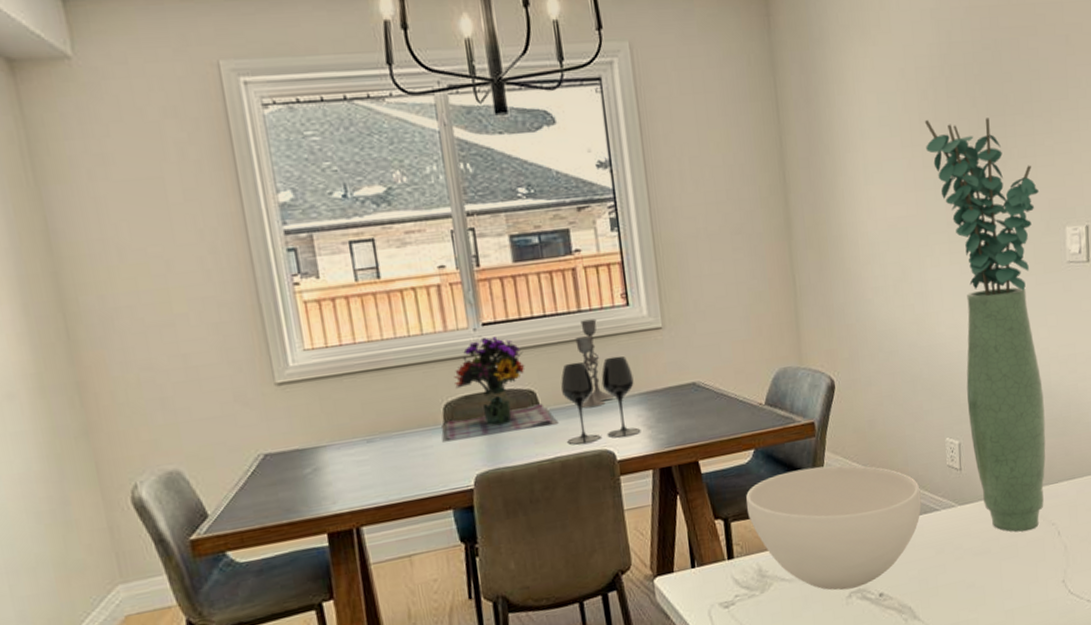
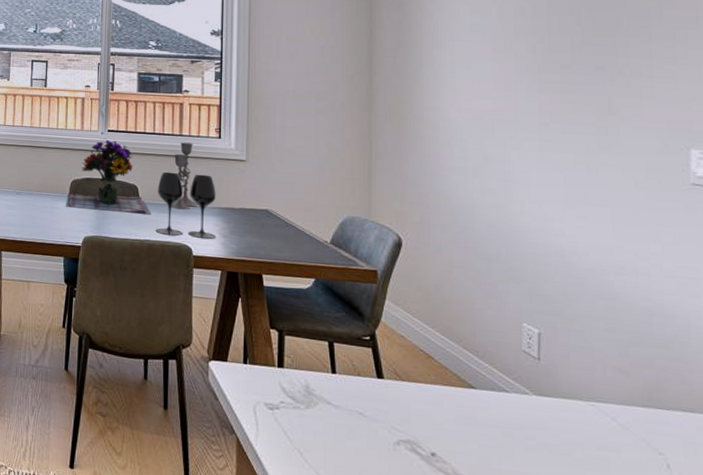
bowl: present [746,465,922,591] -> none [301,307,489,439]
vase: present [924,118,1046,532] -> none [520,32,655,450]

